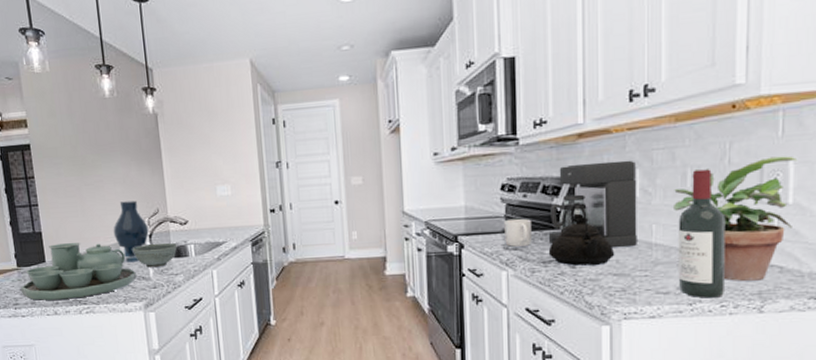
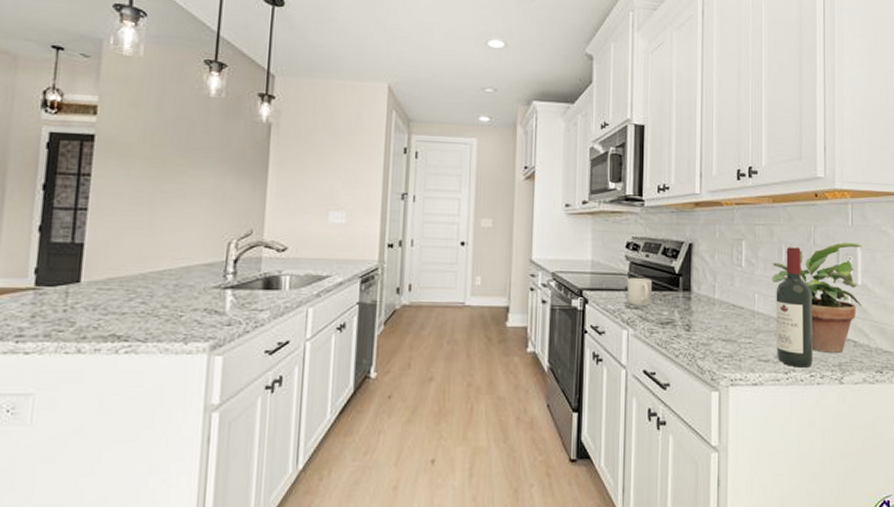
tea set: present [21,242,137,301] -> none [33,259,207,334]
vase: present [113,200,149,263] -> none [186,217,235,292]
bowl: present [132,242,177,268] -> none [208,270,269,300]
teakettle: present [548,201,615,266] -> none [666,266,724,331]
coffee maker: present [549,160,637,248] -> none [668,230,743,314]

